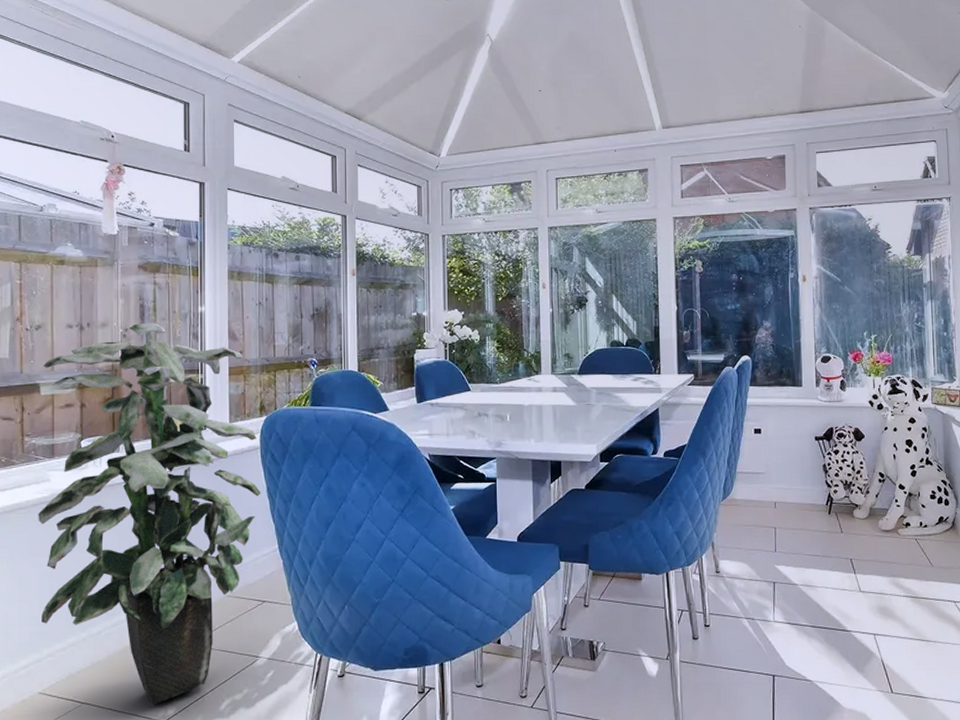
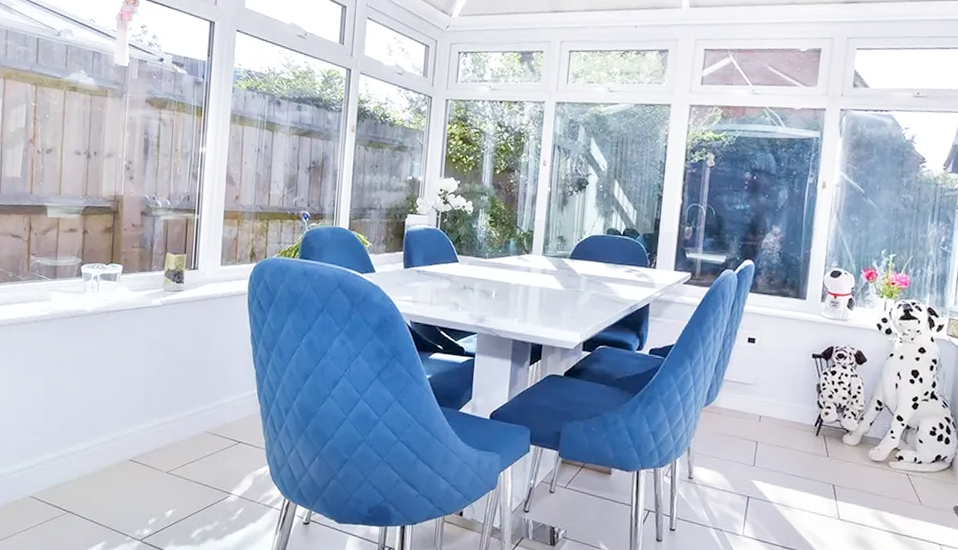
indoor plant: present [38,322,261,704] -> none [36,157,246,523]

